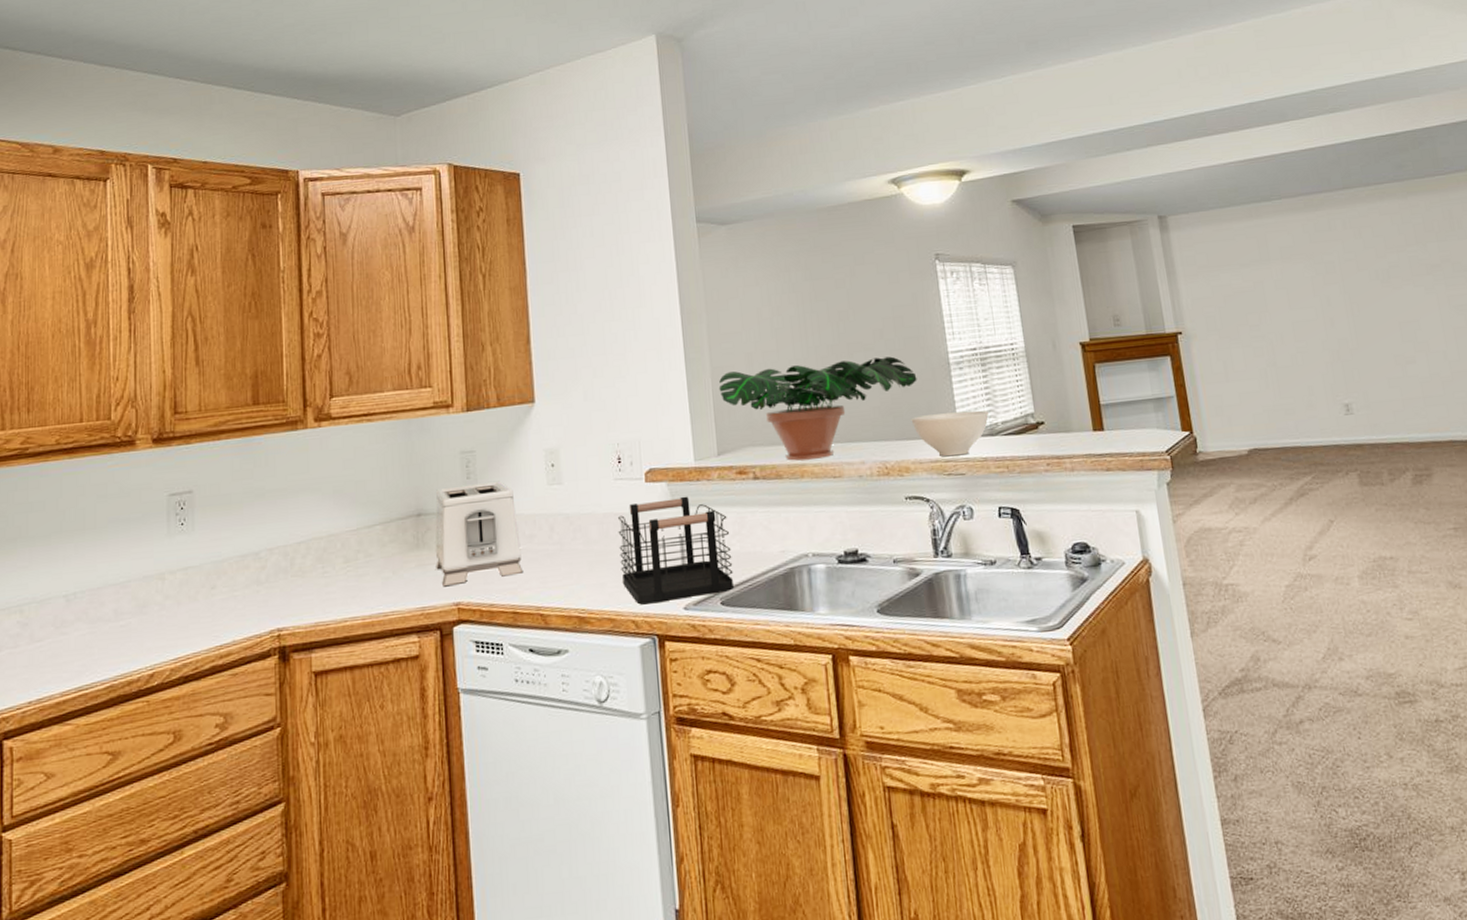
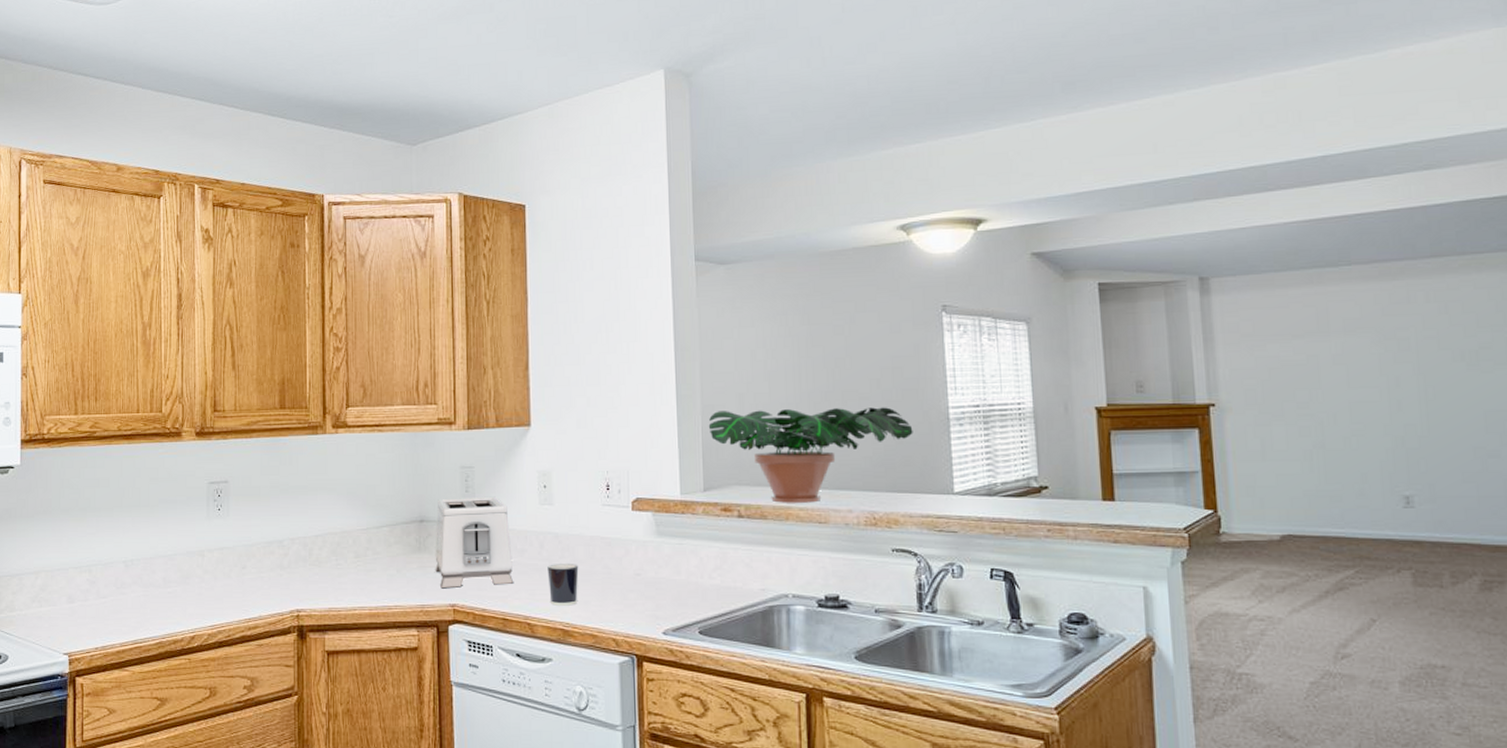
mug: none [559,545,593,592] -> present [547,564,579,606]
dish rack: present [618,496,734,605] -> none [603,527,713,625]
bowl: present [911,410,989,457] -> none [903,469,989,513]

